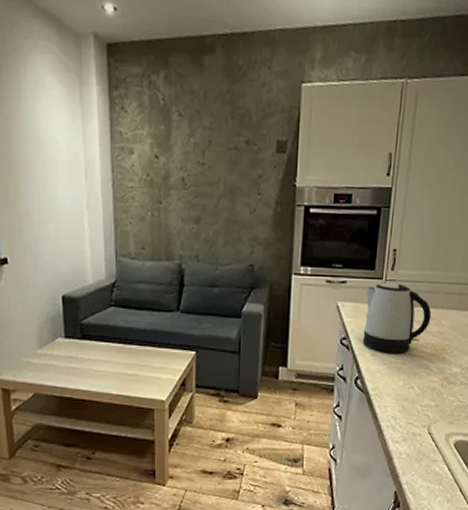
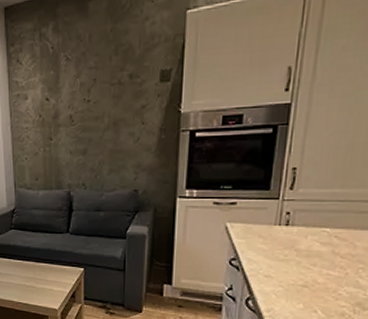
kettle: present [362,282,432,353] -> none [255,202,341,276]

